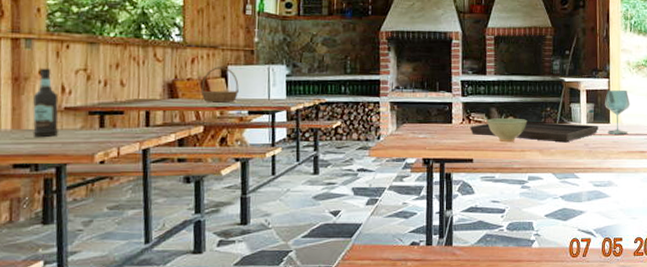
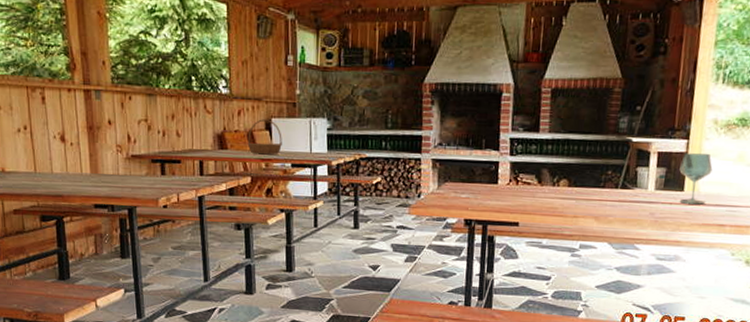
root beer: present [32,68,60,138] -> none [105,118,129,182]
serving tray: present [470,122,599,143] -> none [518,185,669,211]
bowl: present [486,117,528,142] -> none [536,180,584,207]

